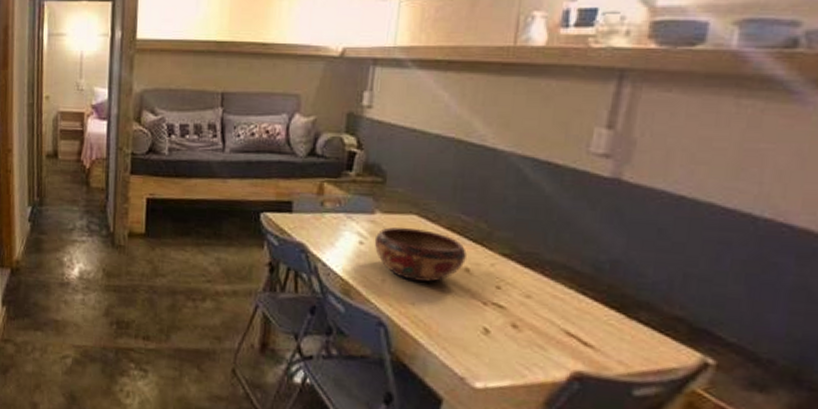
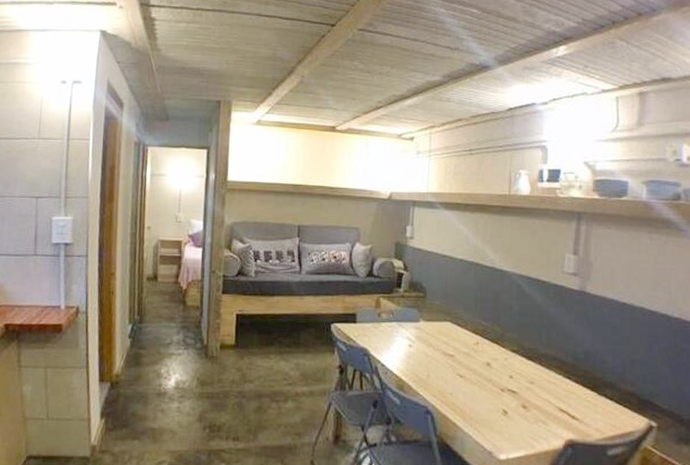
decorative bowl: present [374,227,467,282] -> none [420,332,487,375]

